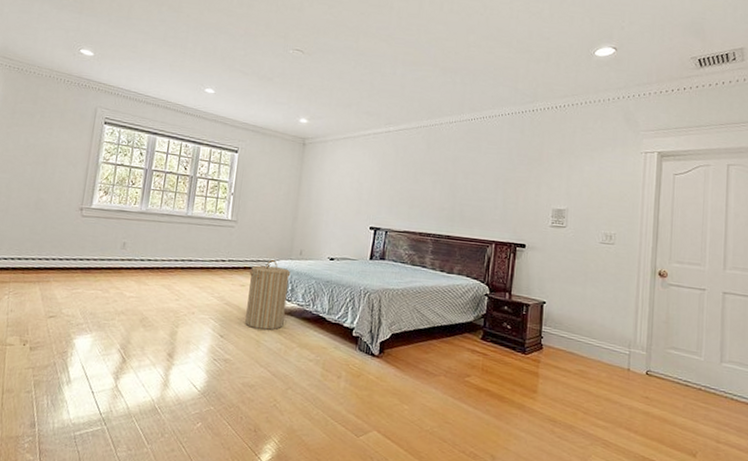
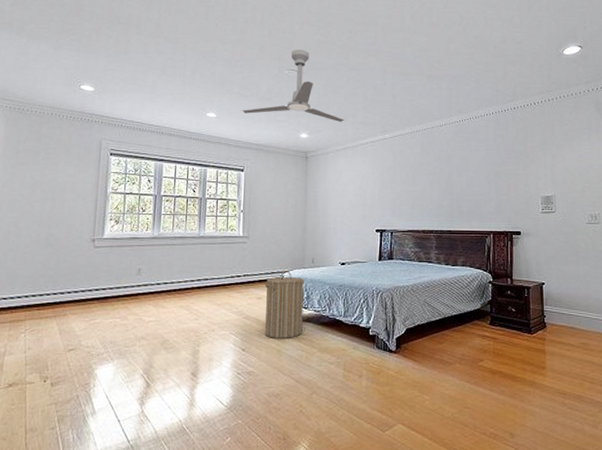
ceiling fan: none [241,28,349,111] -> present [241,49,346,123]

